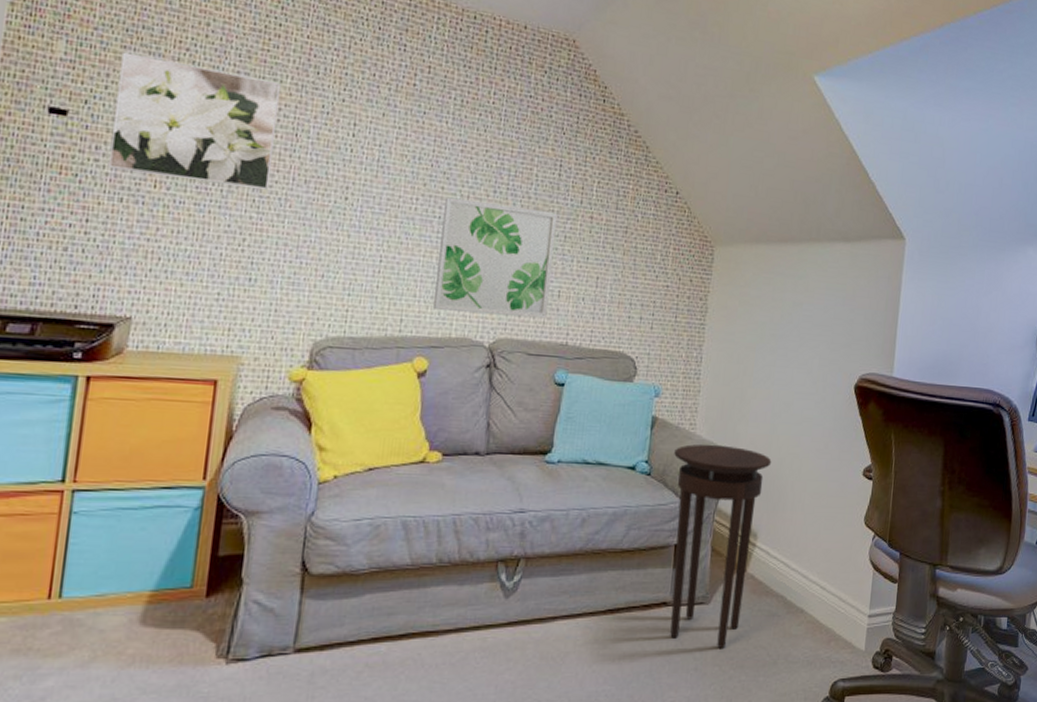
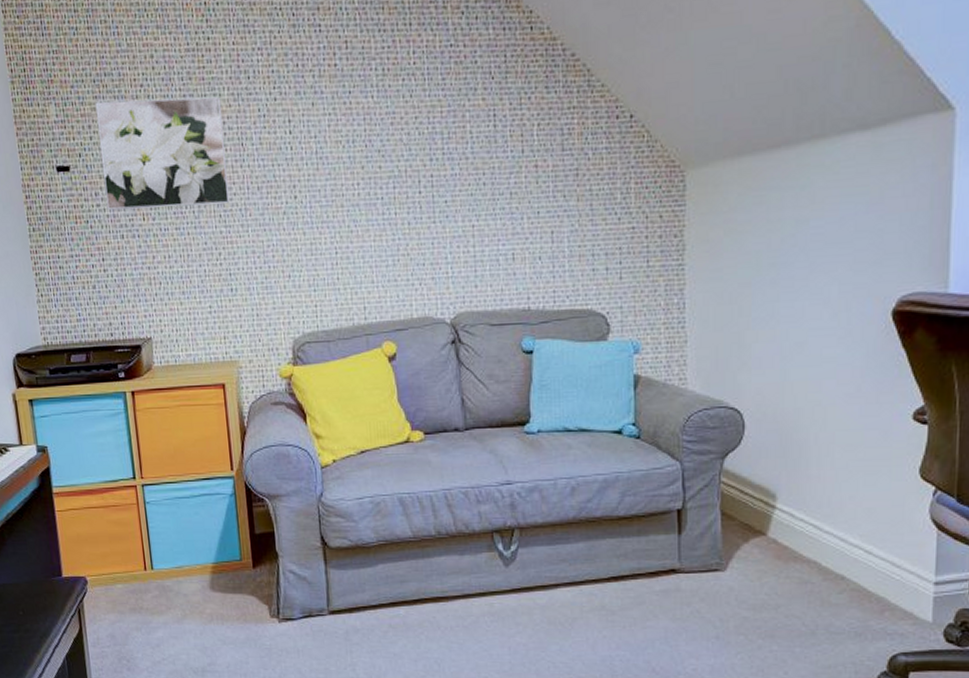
wall art: present [432,197,558,319] -> none [385,169,504,293]
stool: present [670,444,772,650] -> none [664,398,786,618]

